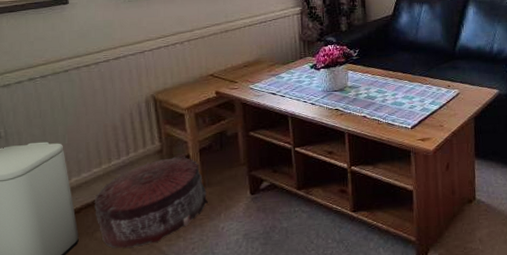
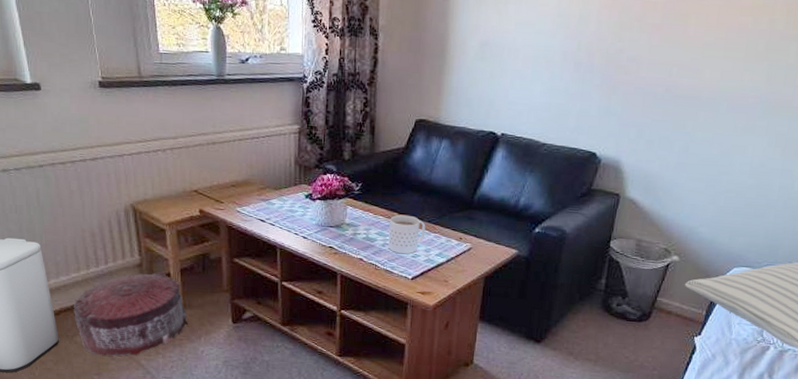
mug: none [386,72,418,107] -> present [388,214,426,255]

